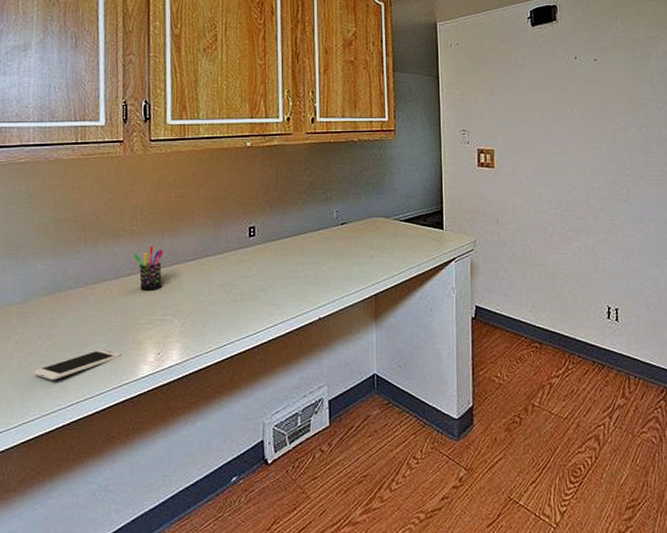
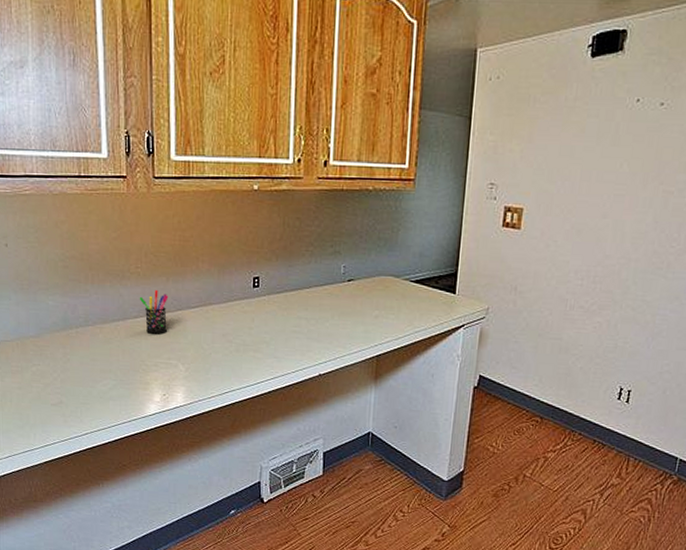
smartphone: present [33,350,121,380] -> none [51,386,130,410]

